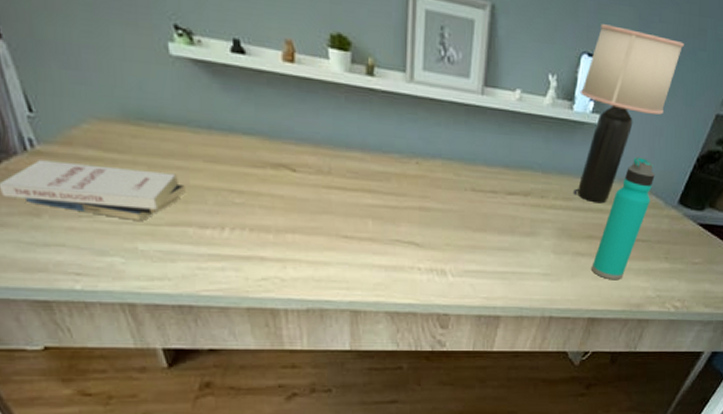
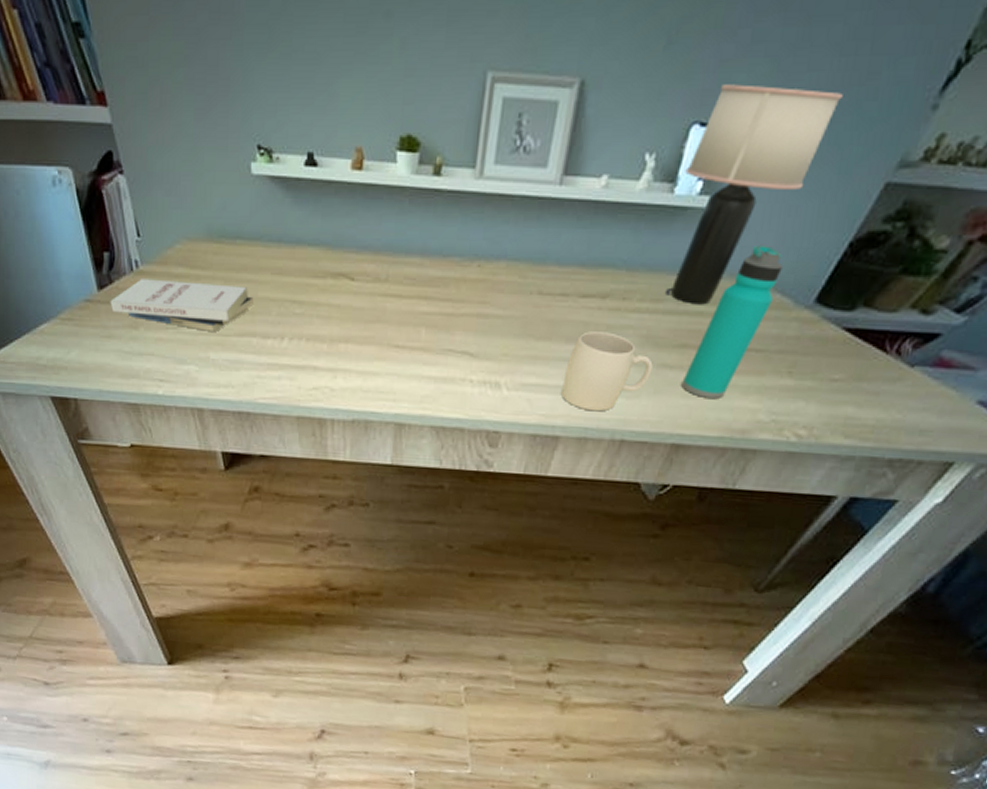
mug: none [499,224,569,293] -> present [561,331,653,412]

